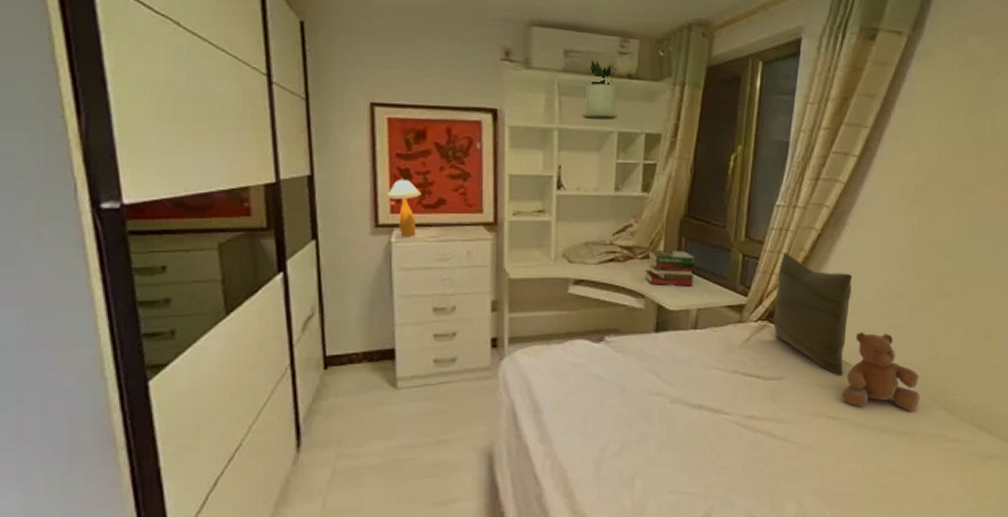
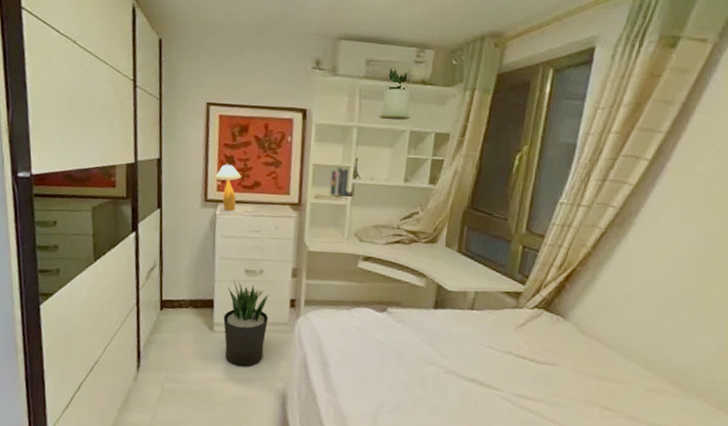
planter: none [409,321,466,427] -> present [223,279,269,367]
books: none [529,178,561,212] -> present [329,167,356,197]
books: present [645,250,697,287] -> none [427,236,477,271]
pillow: present [773,253,853,376] -> none [550,248,637,370]
teddy bear: present [841,332,920,411] -> none [617,329,707,414]

